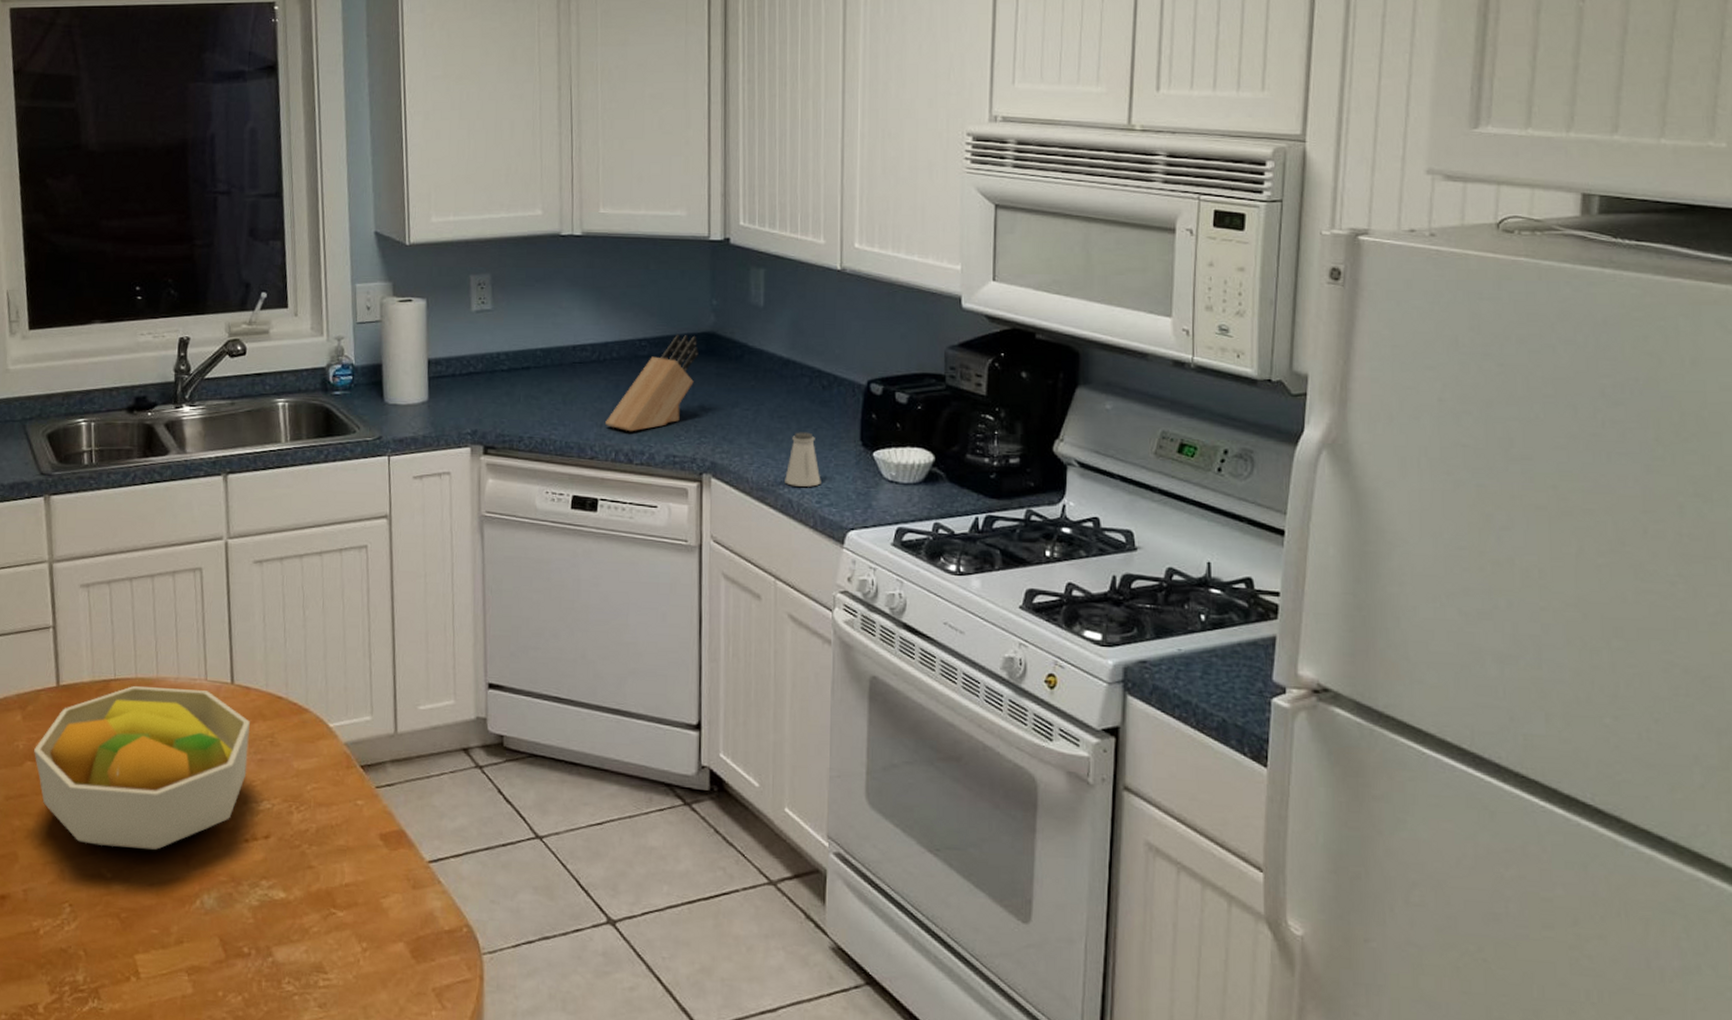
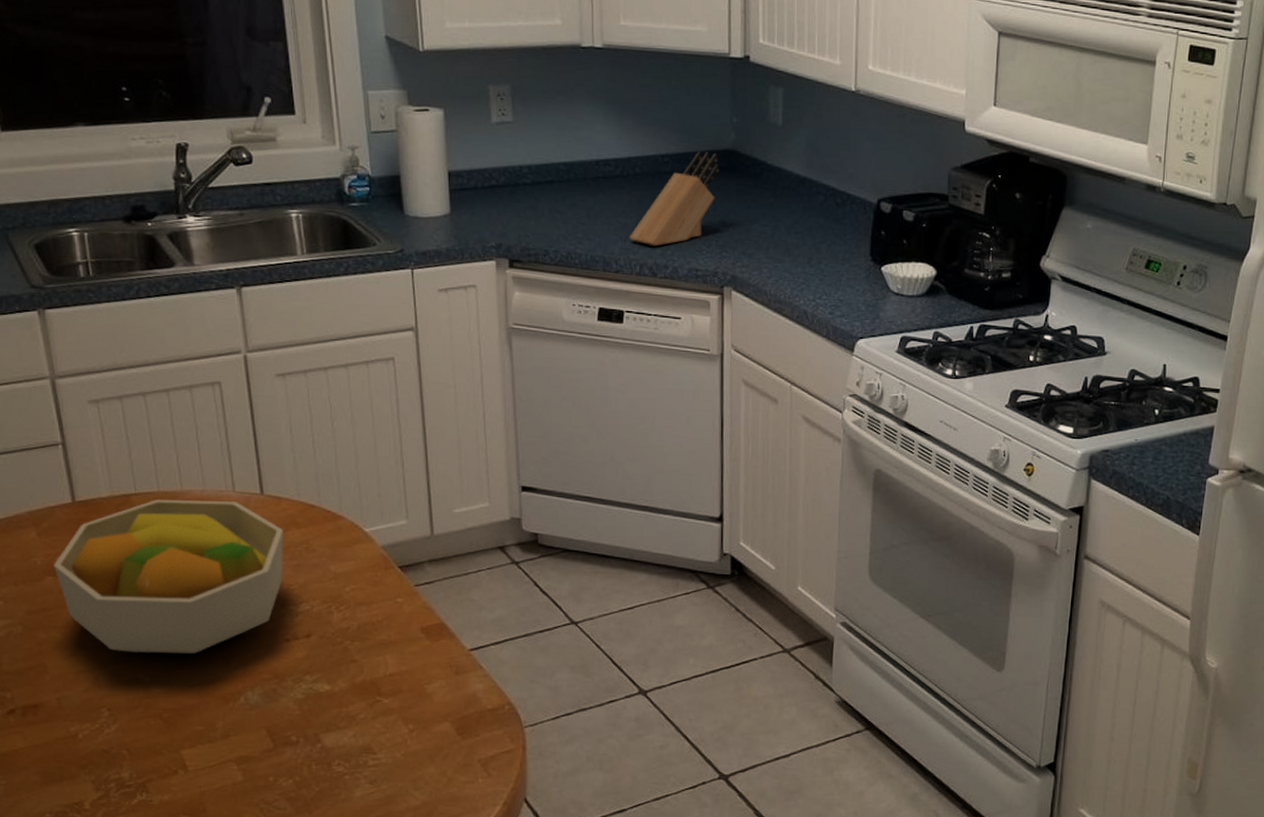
saltshaker: present [785,432,821,487] -> none [800,247,834,299]

